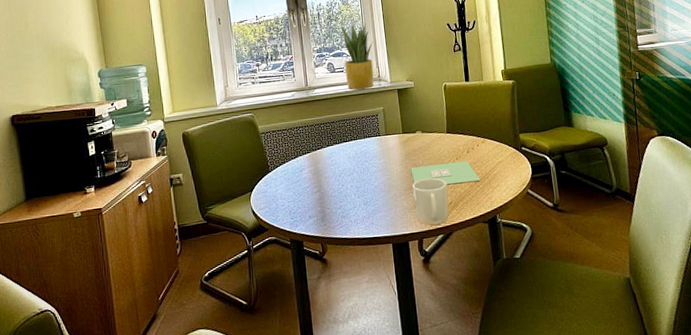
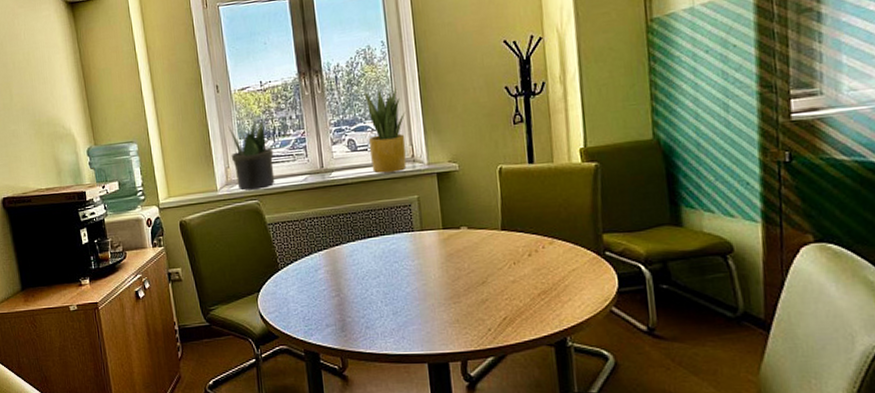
planter: none [228,49,267,106] -> present [228,122,275,191]
papers: present [410,161,481,185] -> none [452,266,546,296]
mug: present [412,177,450,225] -> none [454,285,503,344]

